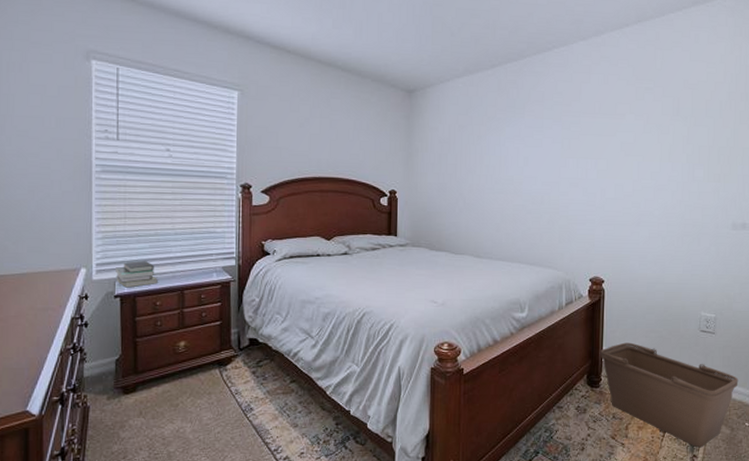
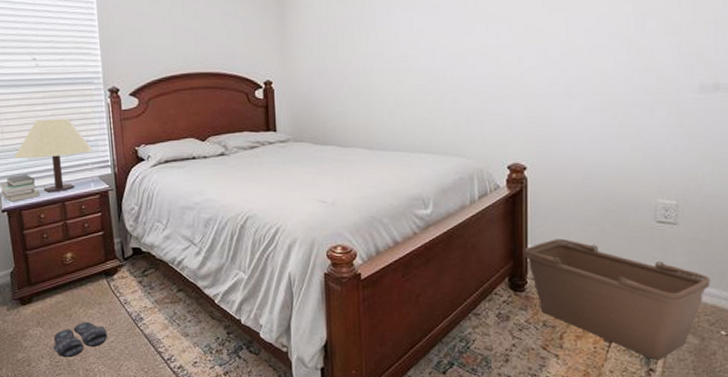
table lamp: none [134,208,219,280] -> present [13,118,93,192]
slippers: none [153,412,214,448] -> present [53,322,107,357]

